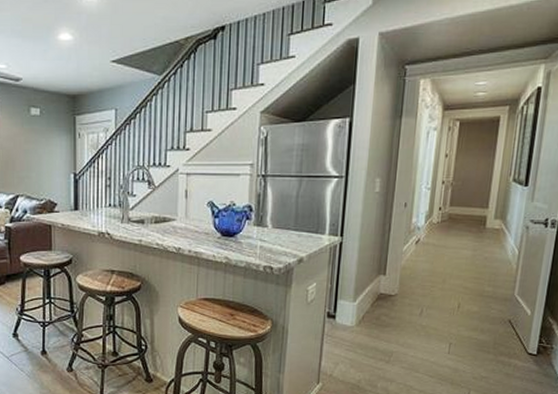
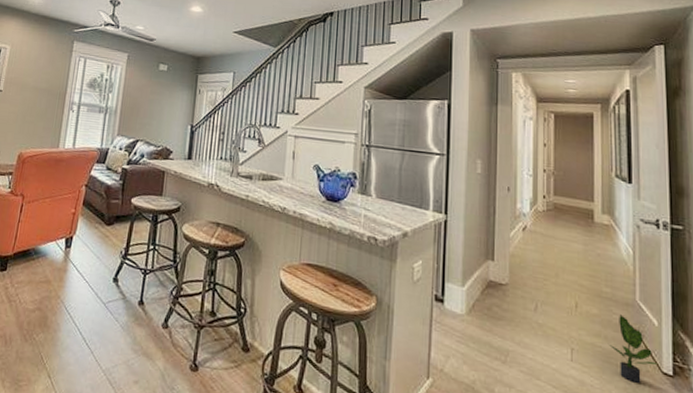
potted plant: none [484,309,526,365] -> present [609,314,659,384]

